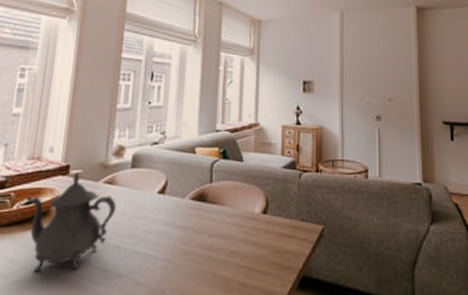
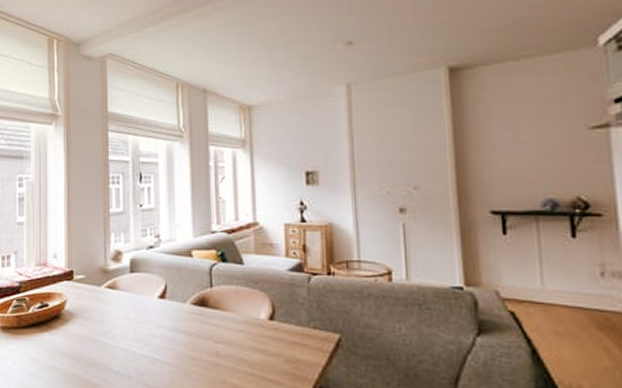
teapot: present [28,171,116,271] -> none [41,276,120,371]

